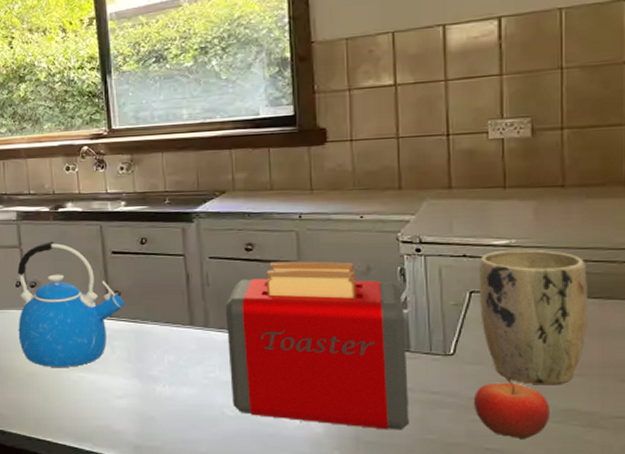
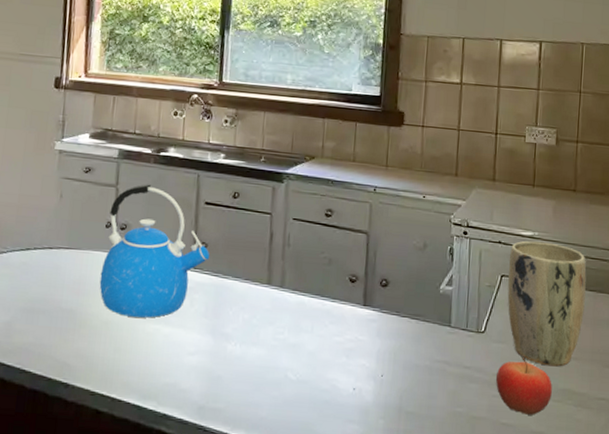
toaster: present [225,261,410,430] -> none [296,230,450,403]

